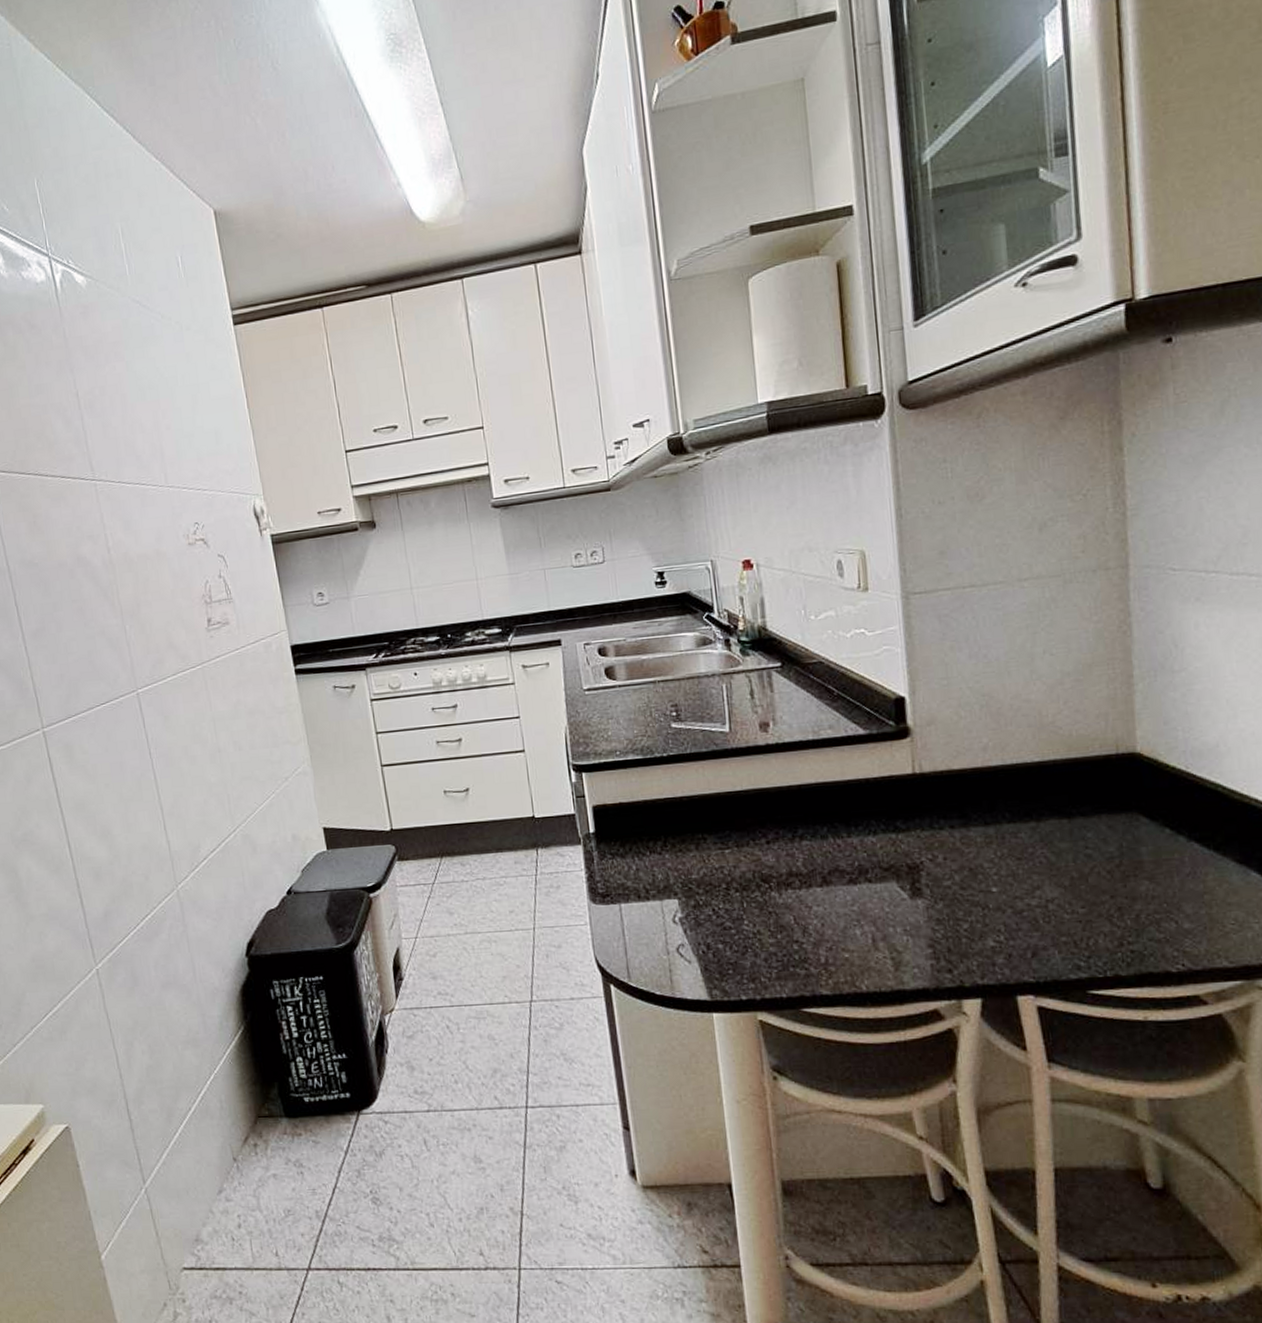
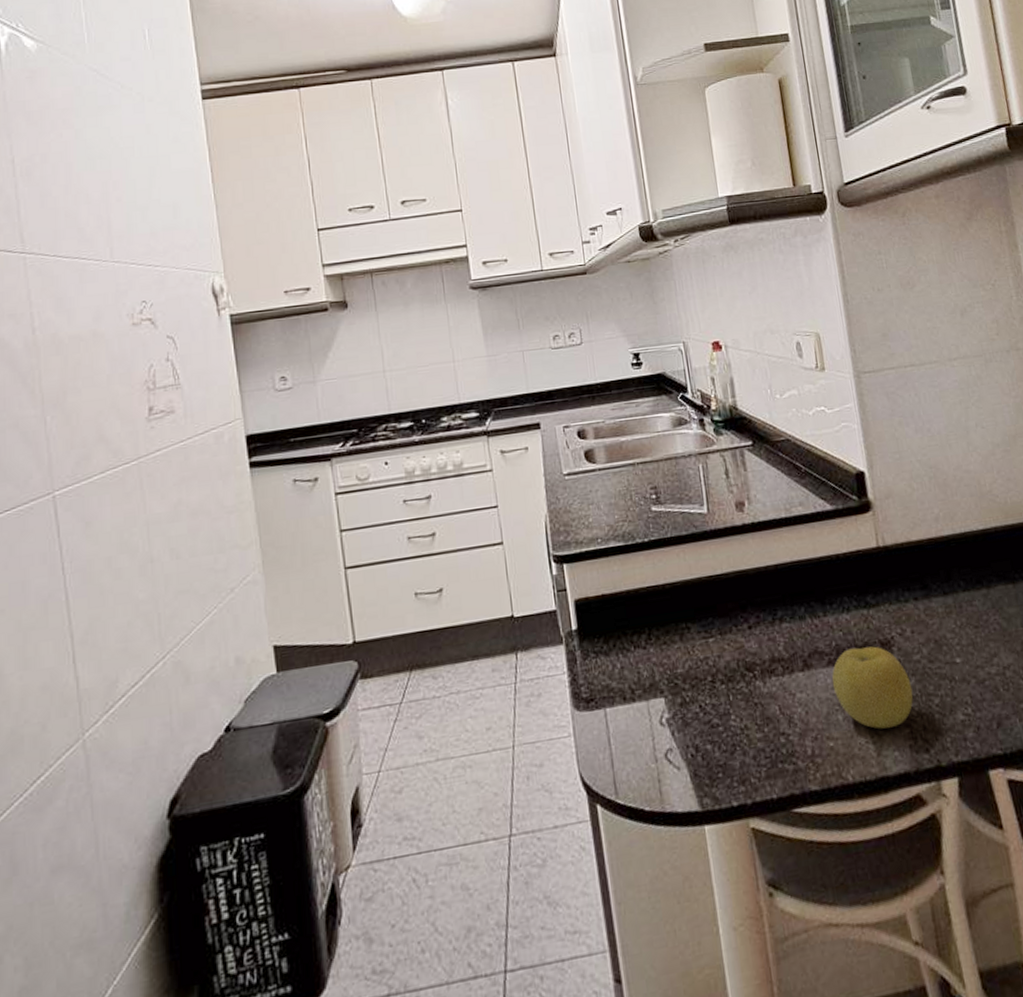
fruit: none [851,869,940,947] -> present [832,646,913,729]

